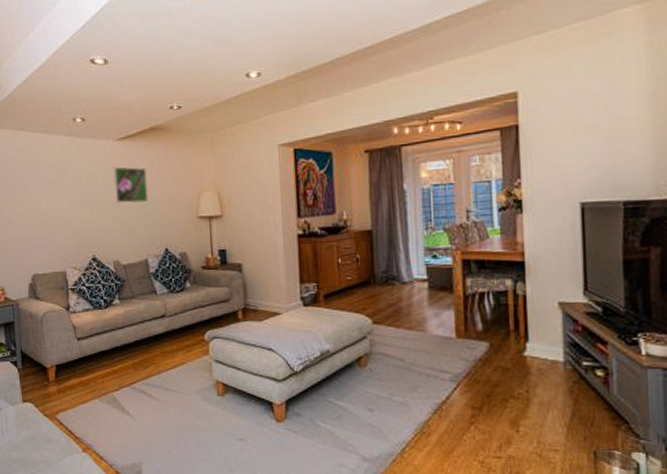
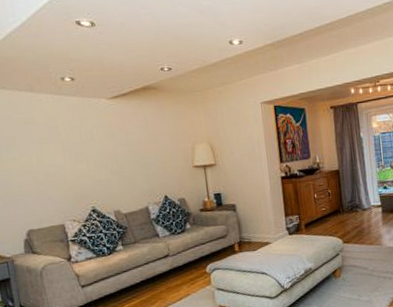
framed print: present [113,167,148,204] -> none [107,123,145,158]

